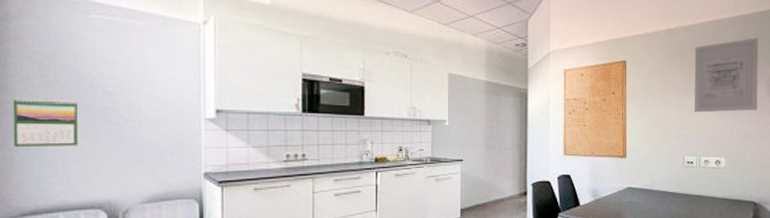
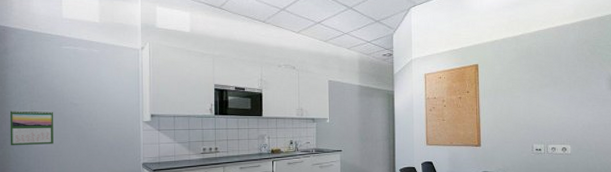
wall art: present [694,38,759,113] -> none [539,40,599,107]

